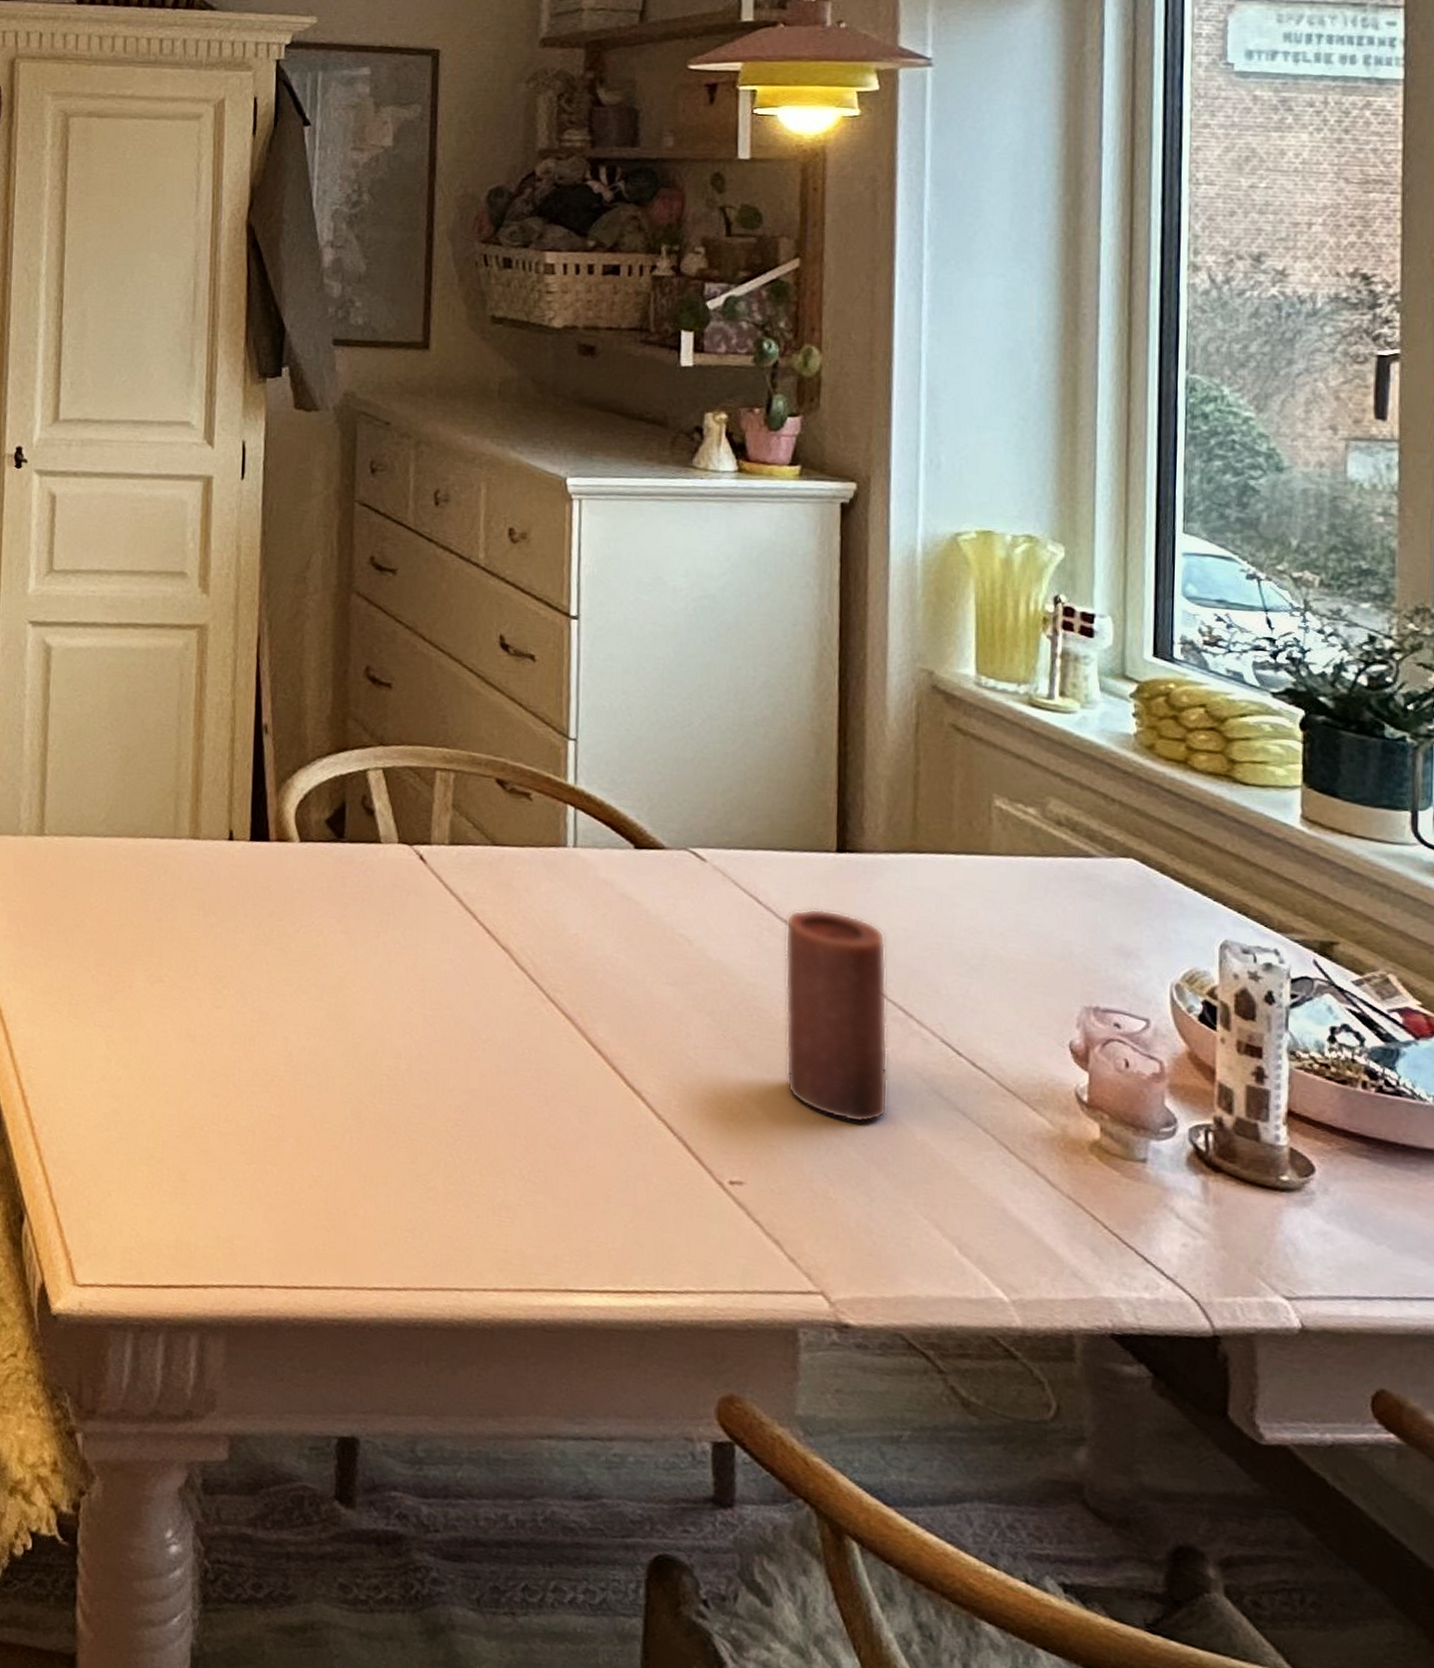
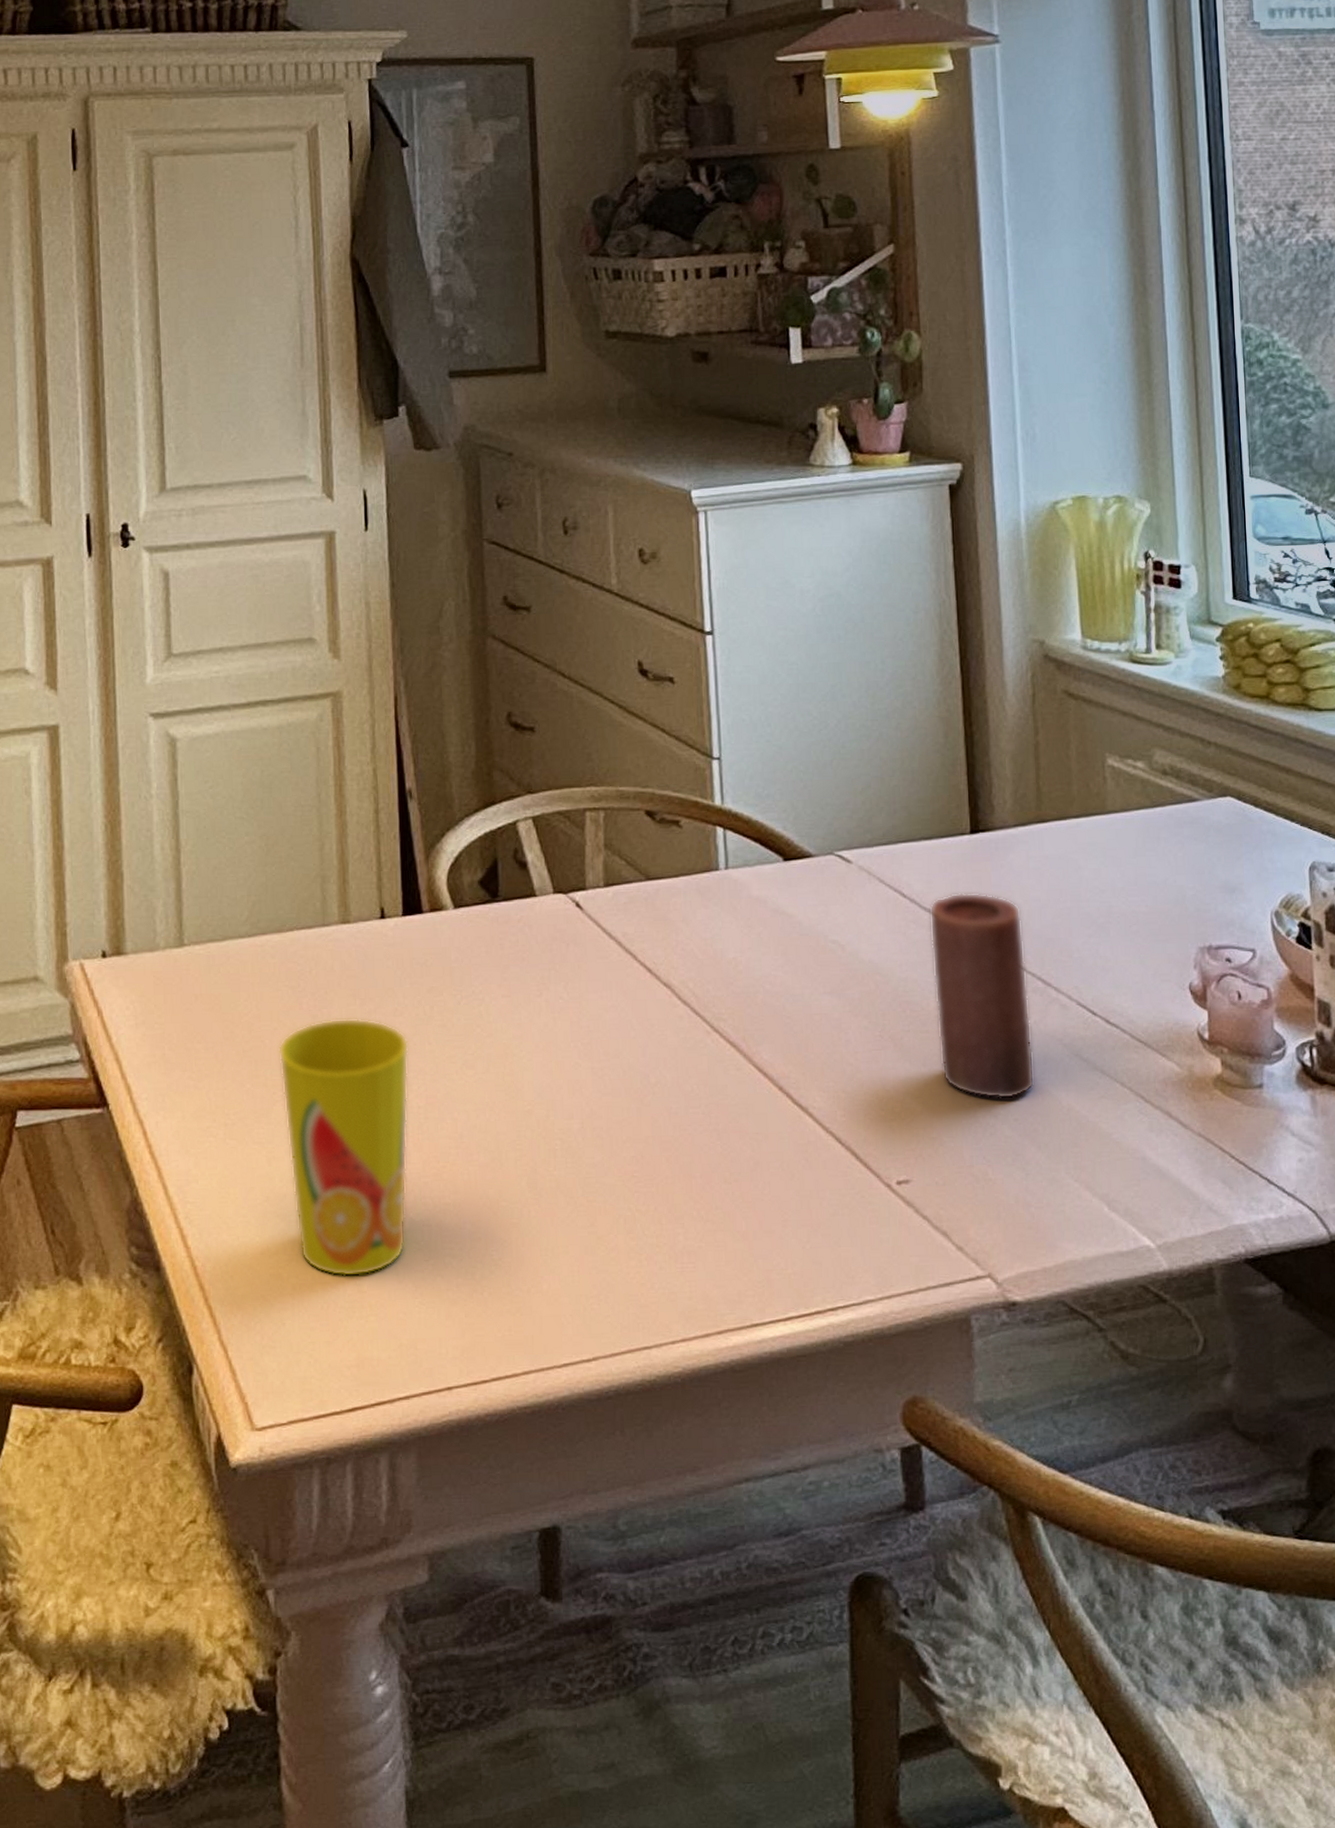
cup: none [124,924,247,1166] -> present [278,1018,409,1277]

